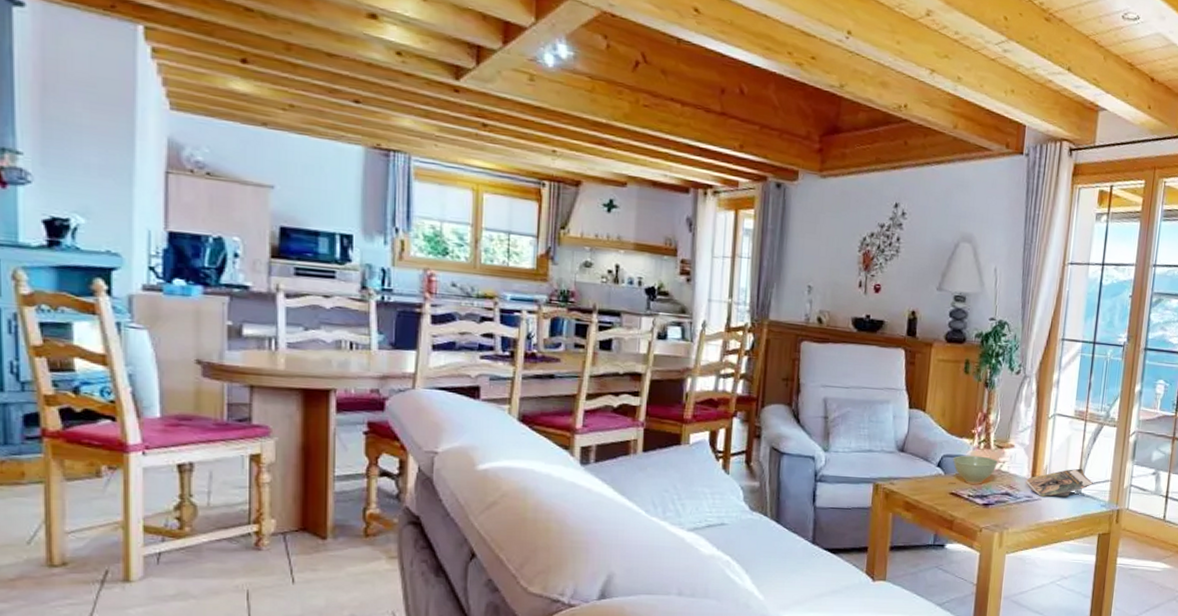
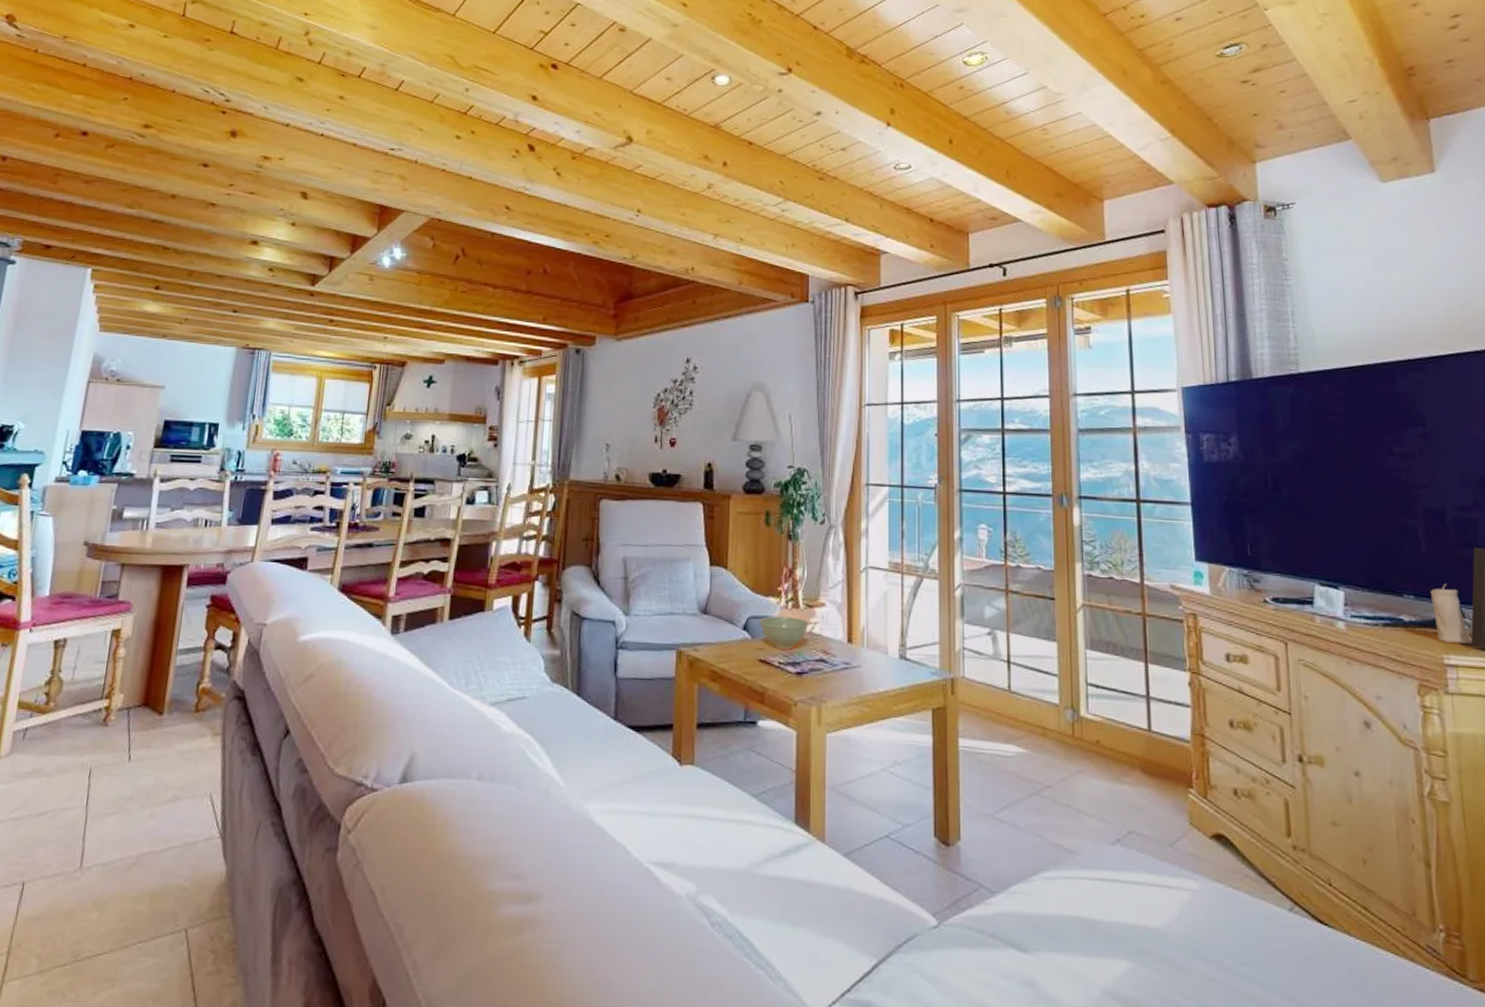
magazine: present [1025,468,1093,497] -> none [841,629,919,664]

